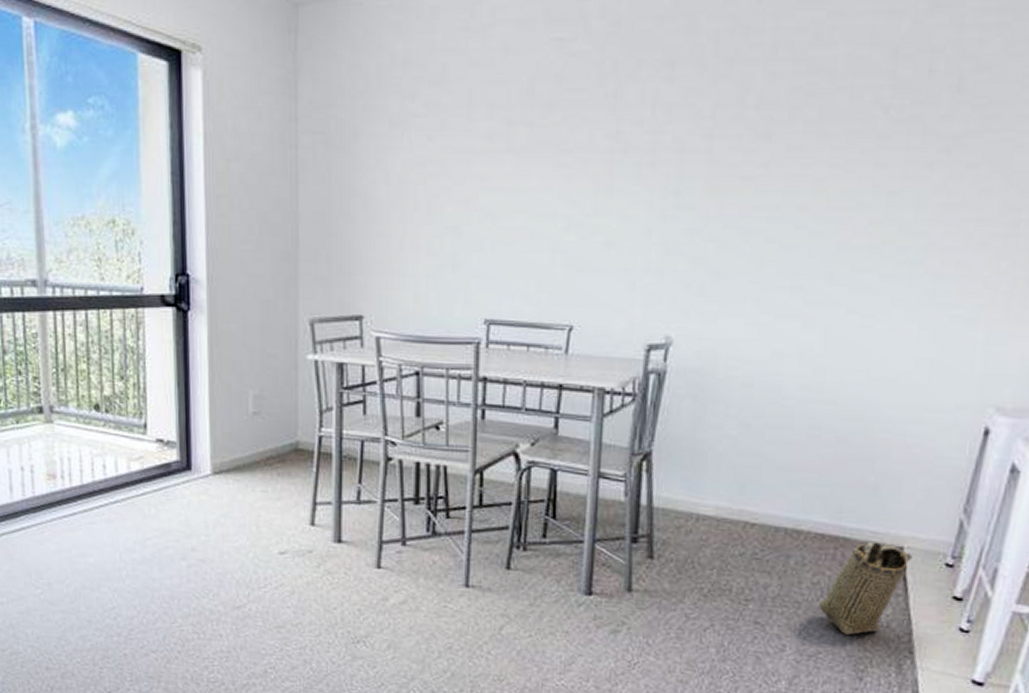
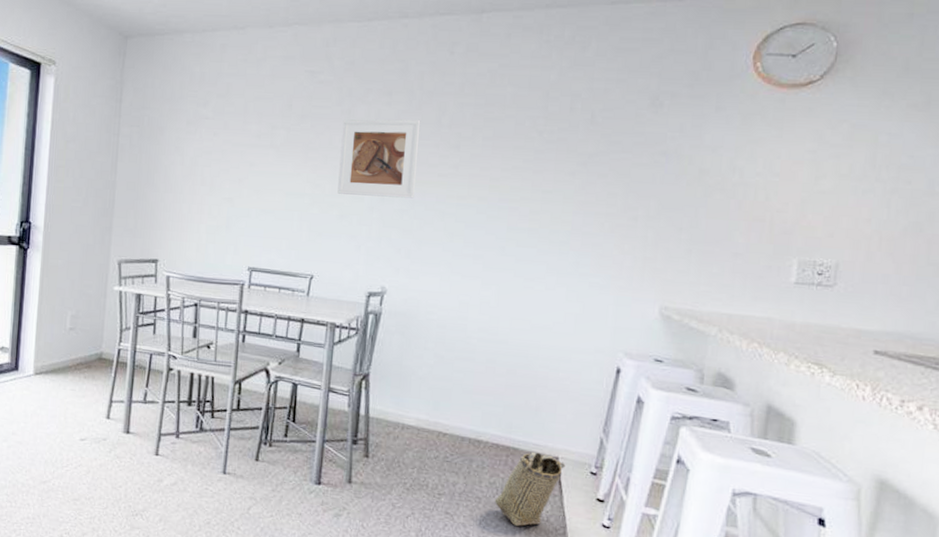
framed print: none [602,101,716,213] -> present [337,119,421,199]

